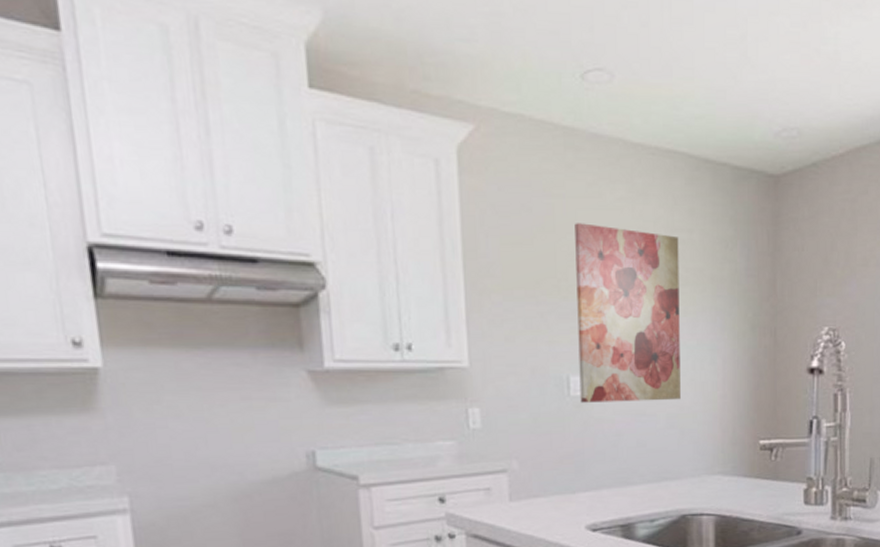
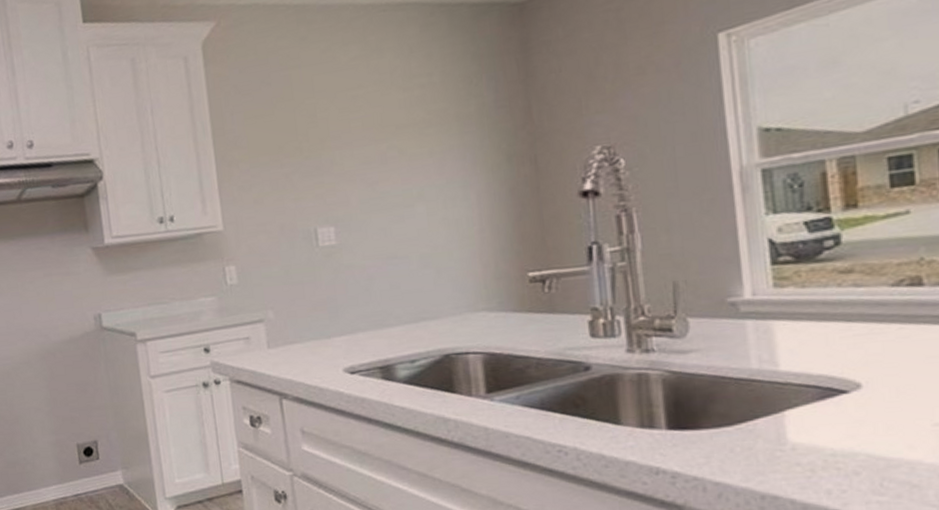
wall art: present [575,223,681,403] -> none [312,82,433,252]

